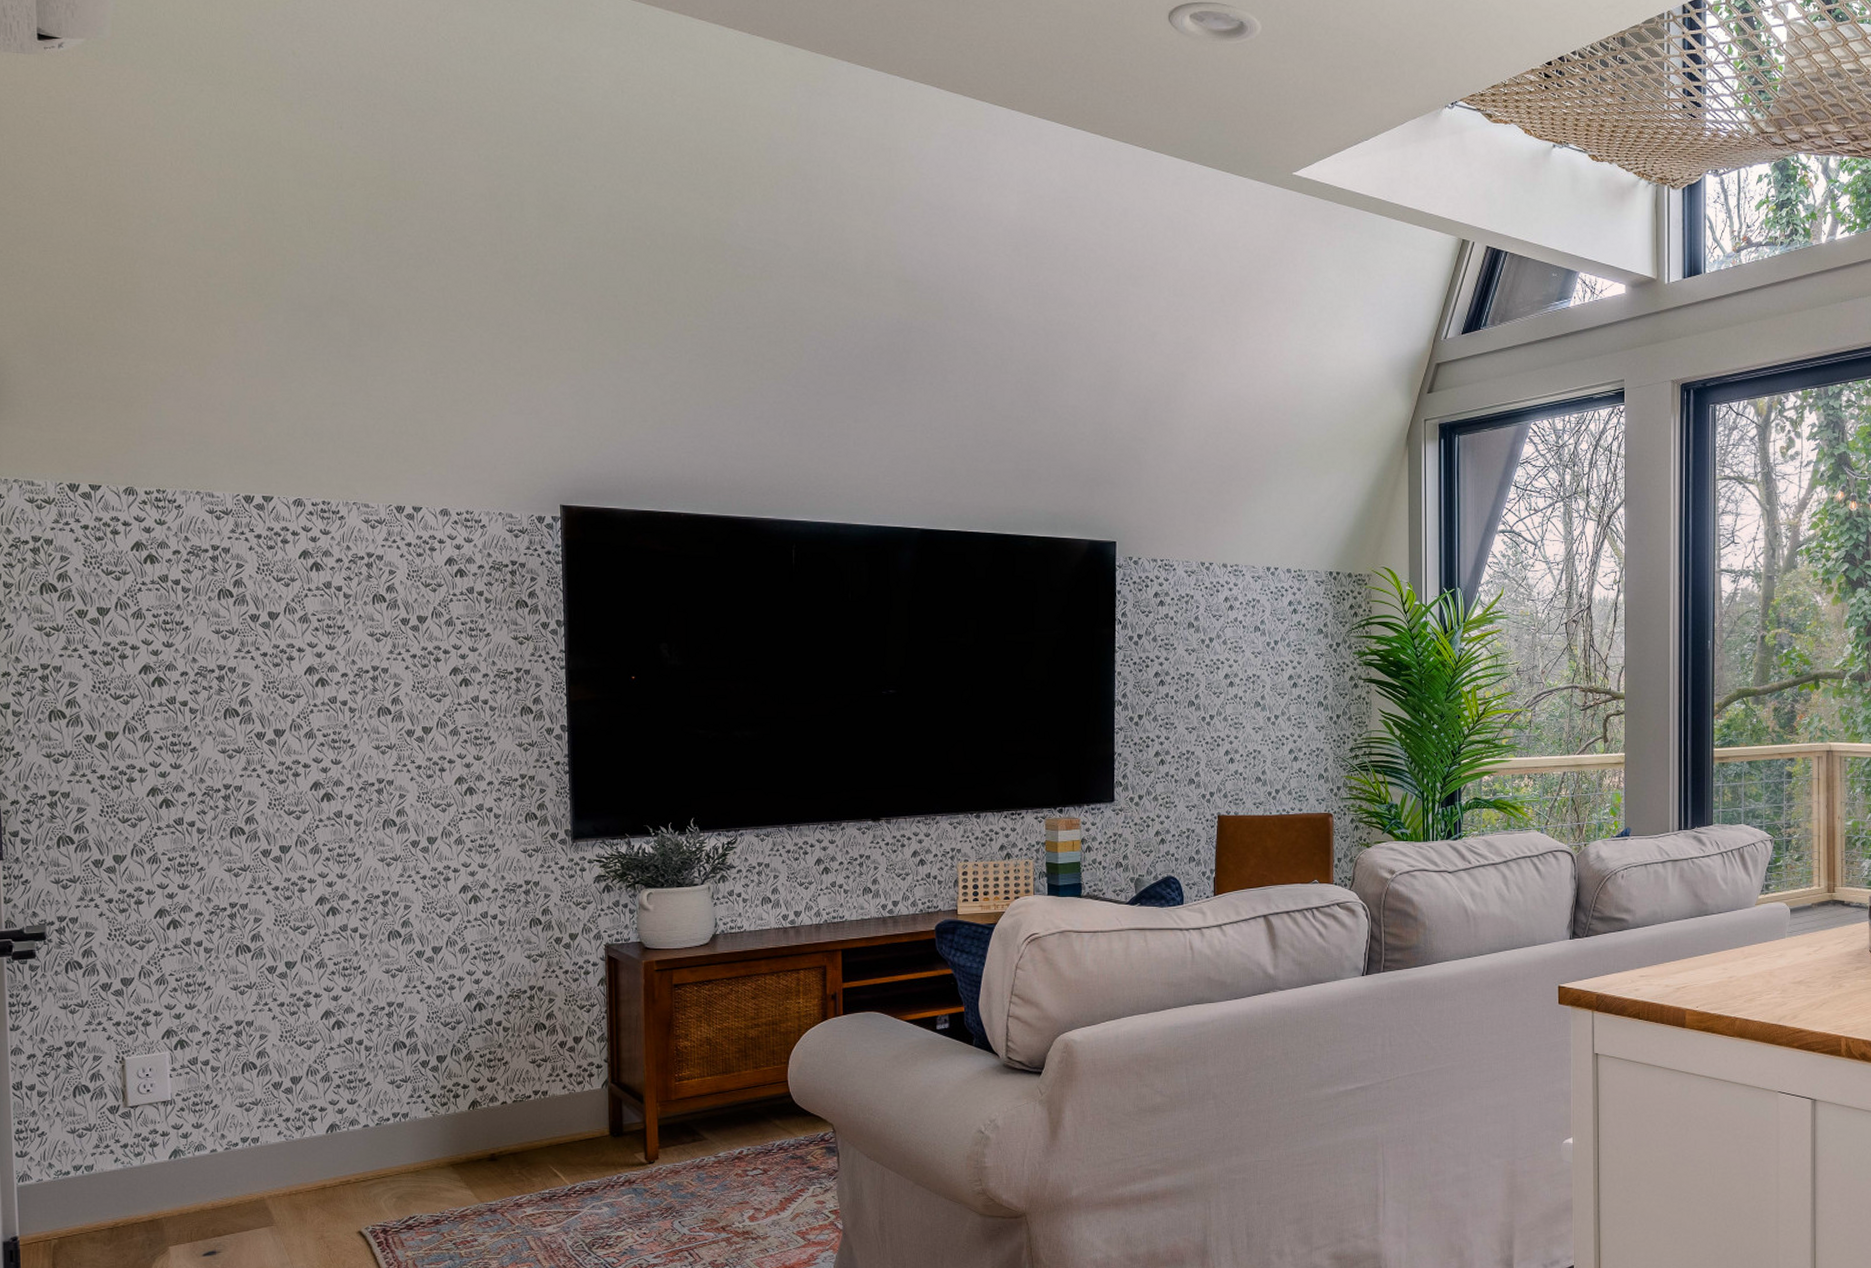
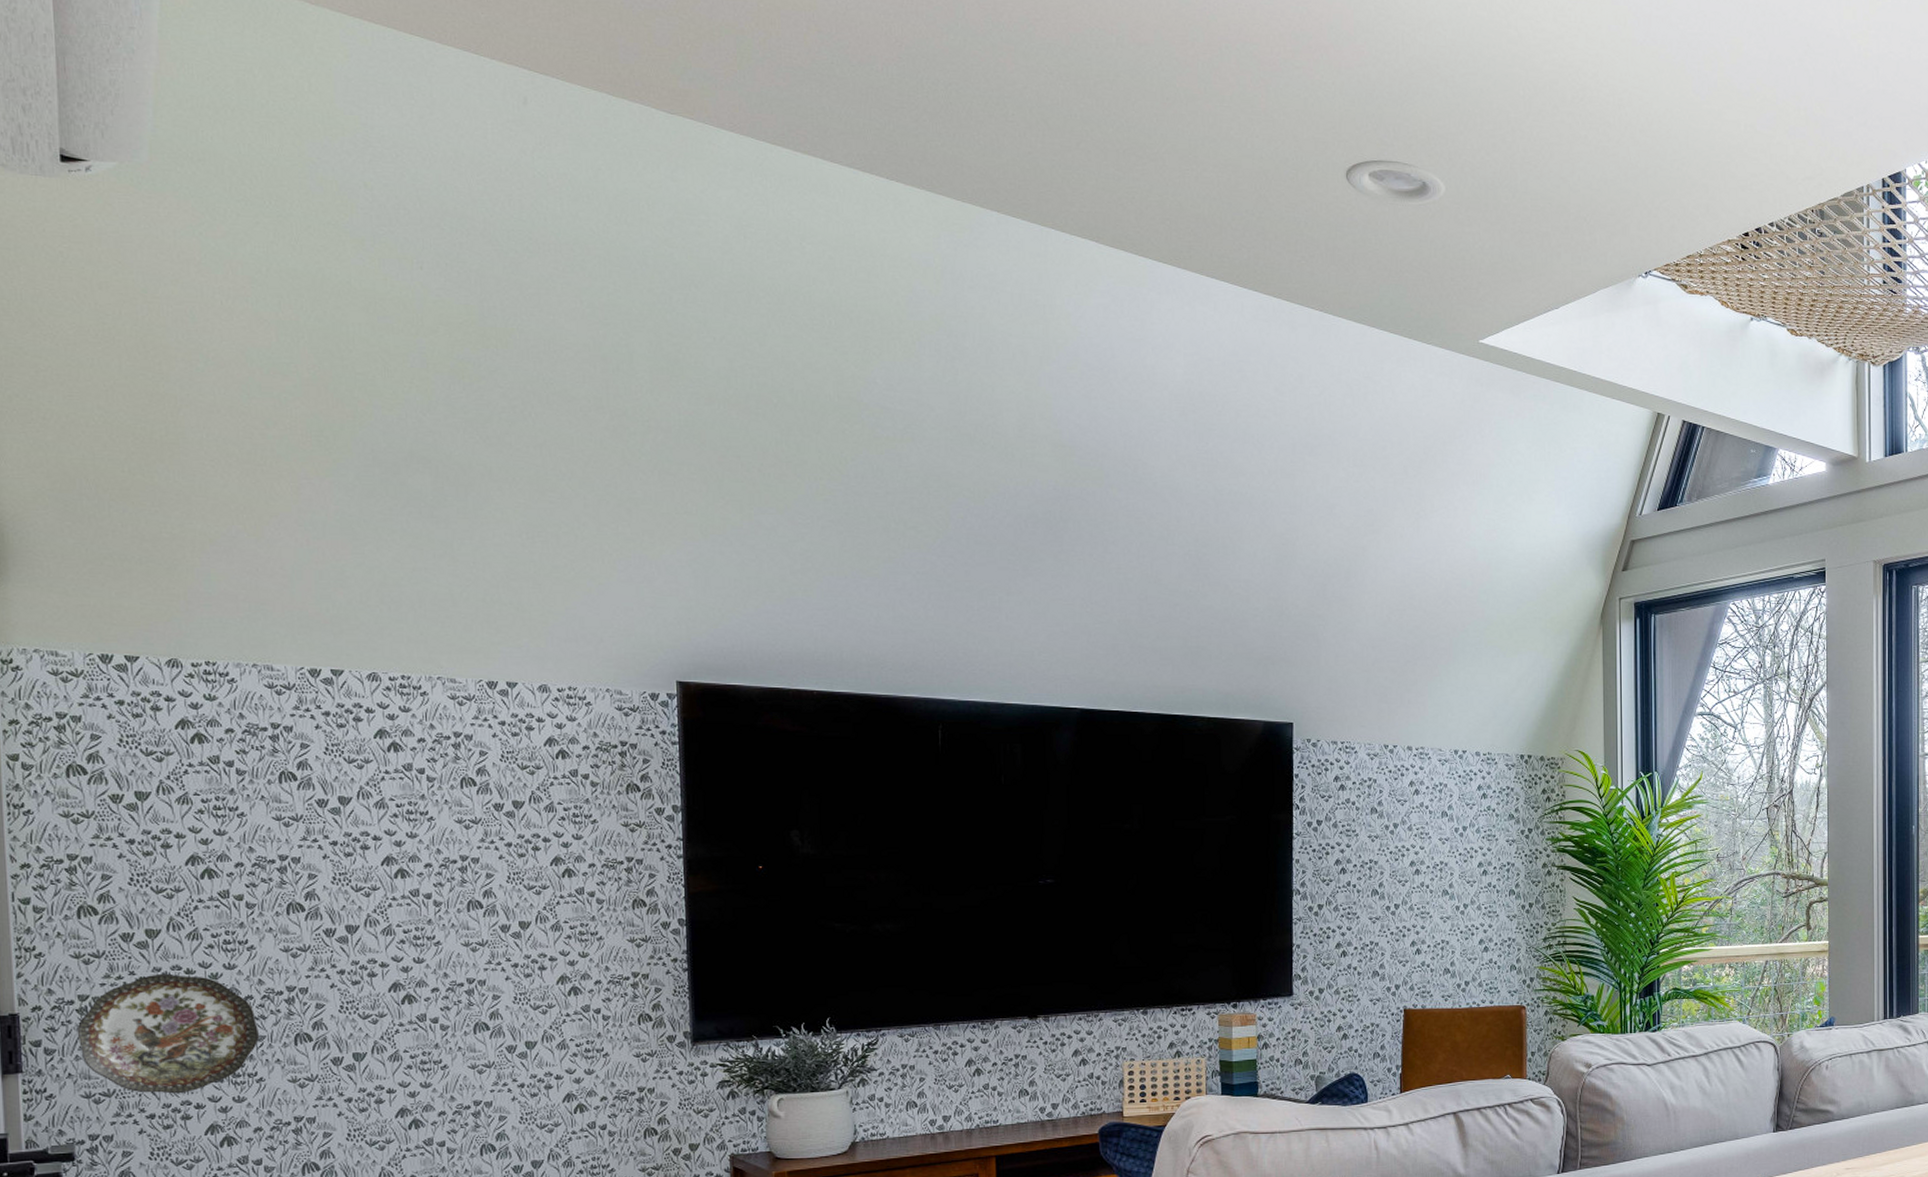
decorative plate: none [48,772,200,881] -> present [77,973,259,1094]

